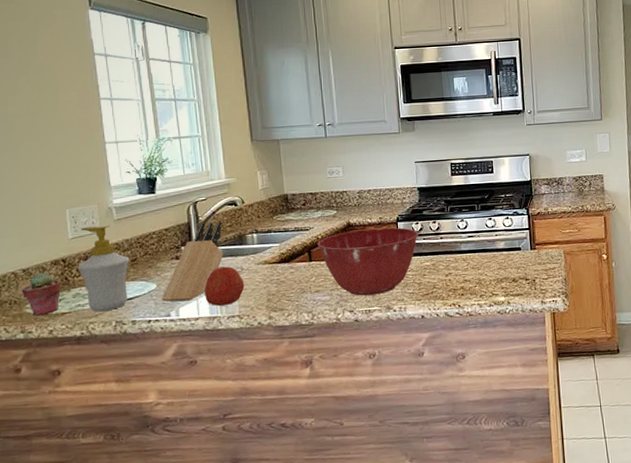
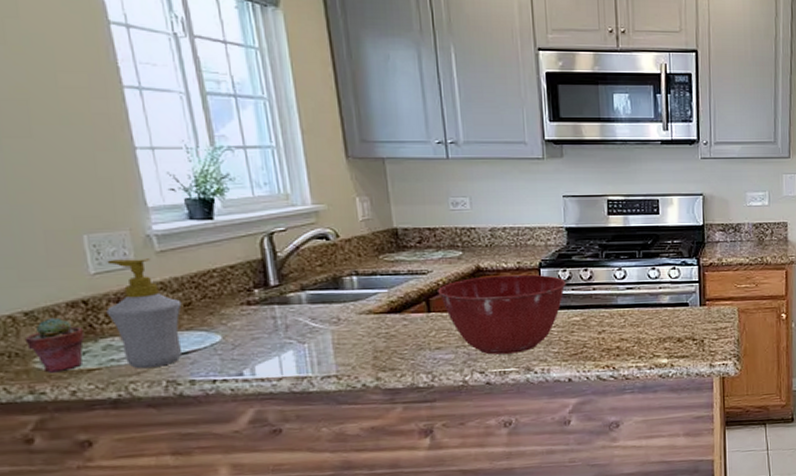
knife block: present [161,222,224,302] -> none [228,259,314,358]
apple: present [205,266,245,306] -> none [288,315,343,364]

